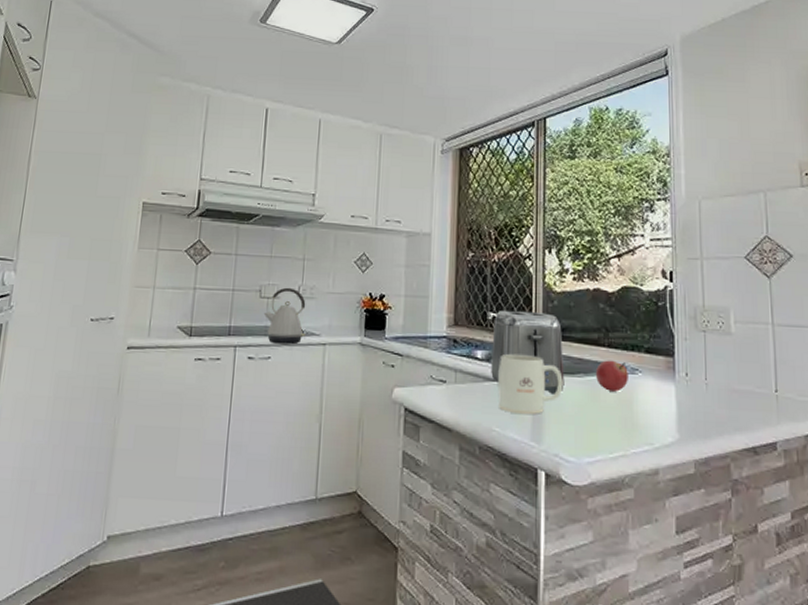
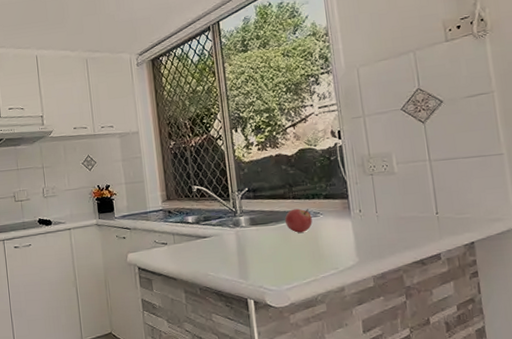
kettle: present [263,287,307,345] -> none [20,190,55,234]
toaster: present [491,311,565,396] -> none [198,180,261,243]
mug: present [498,354,563,415] -> none [206,214,260,261]

